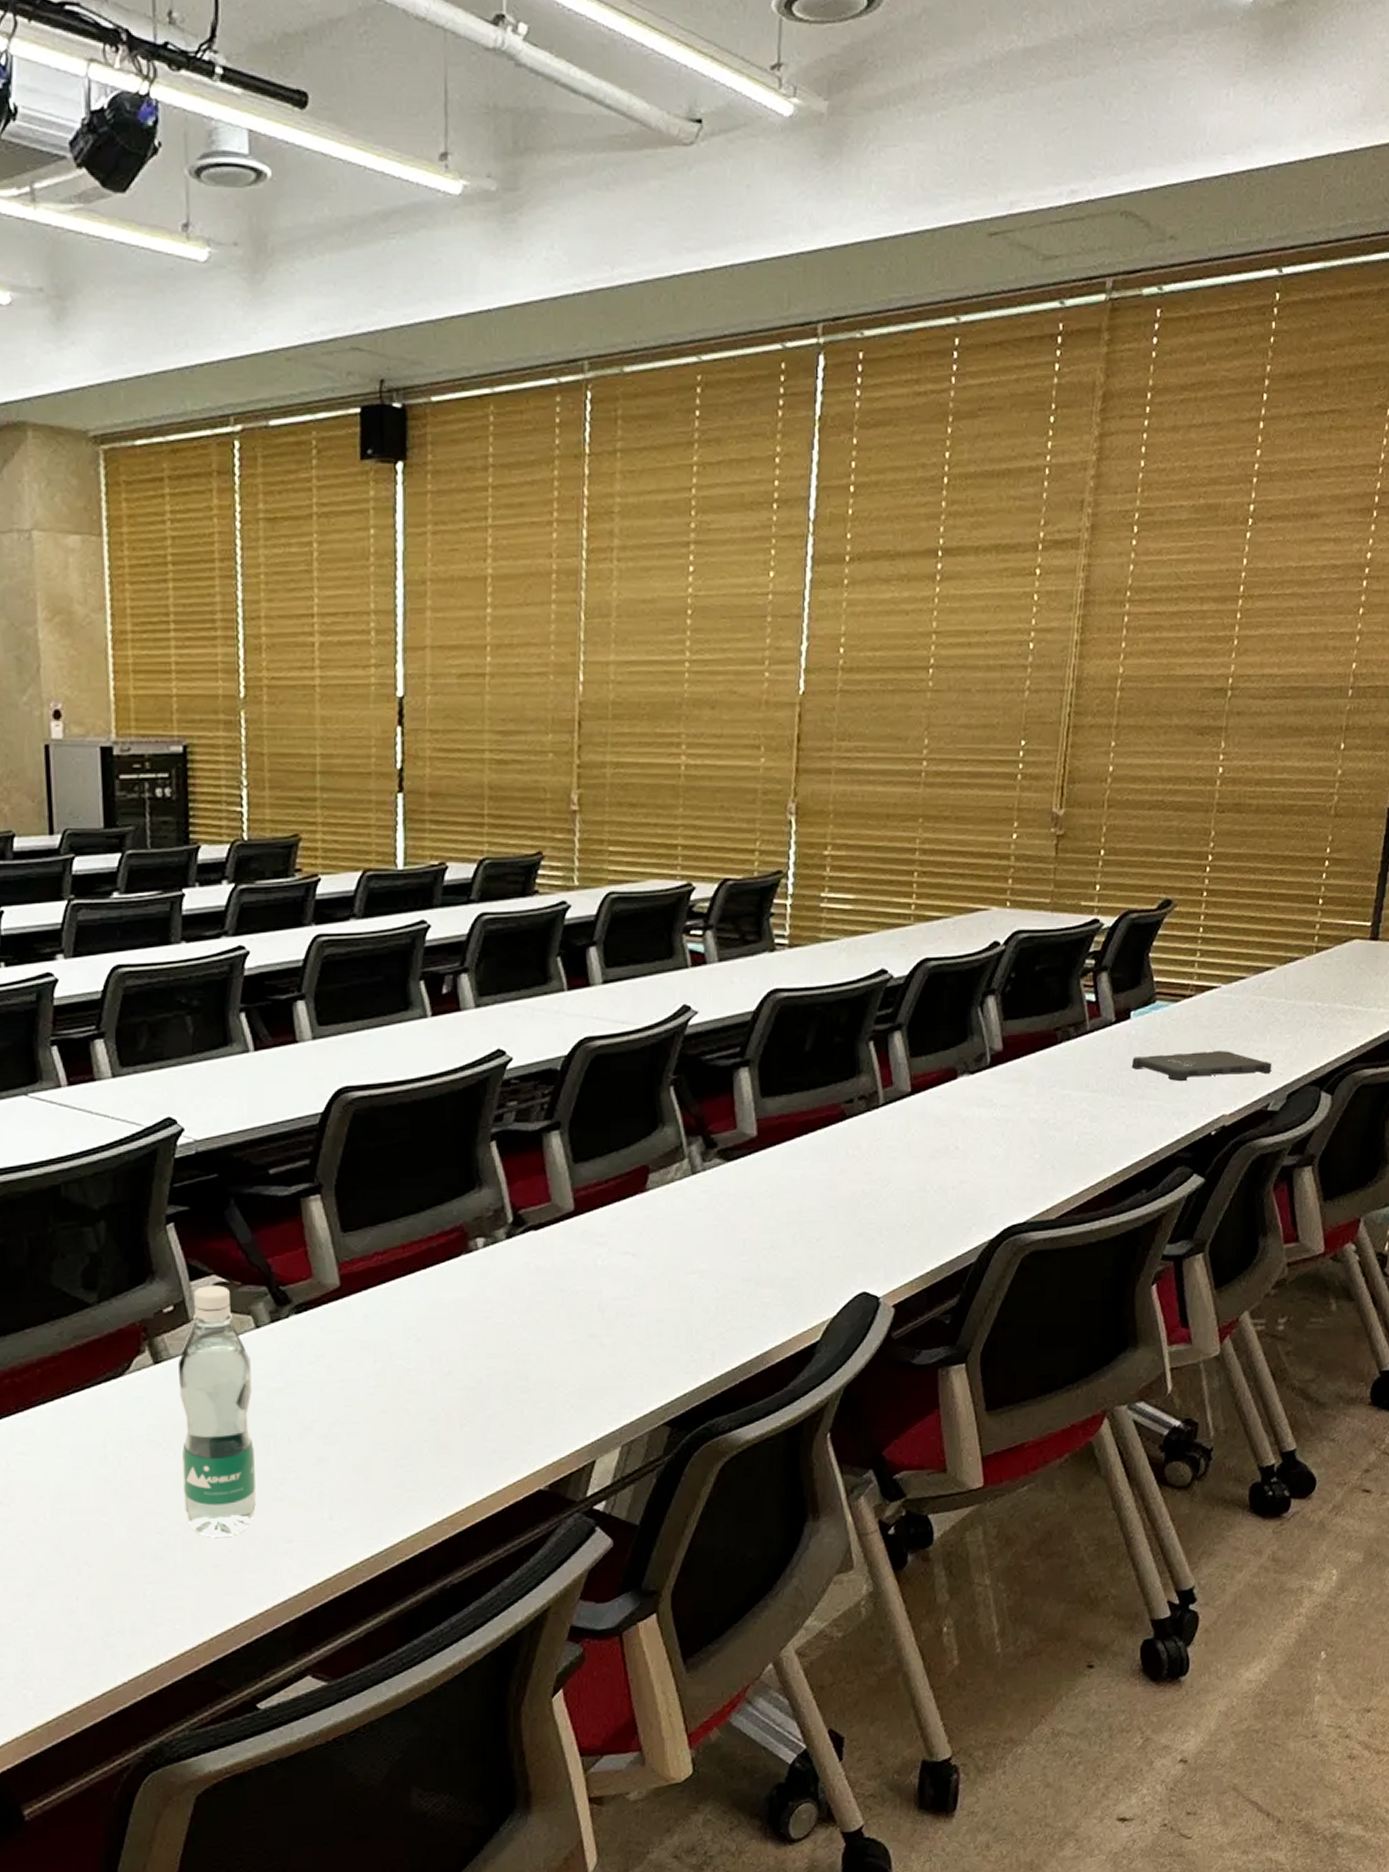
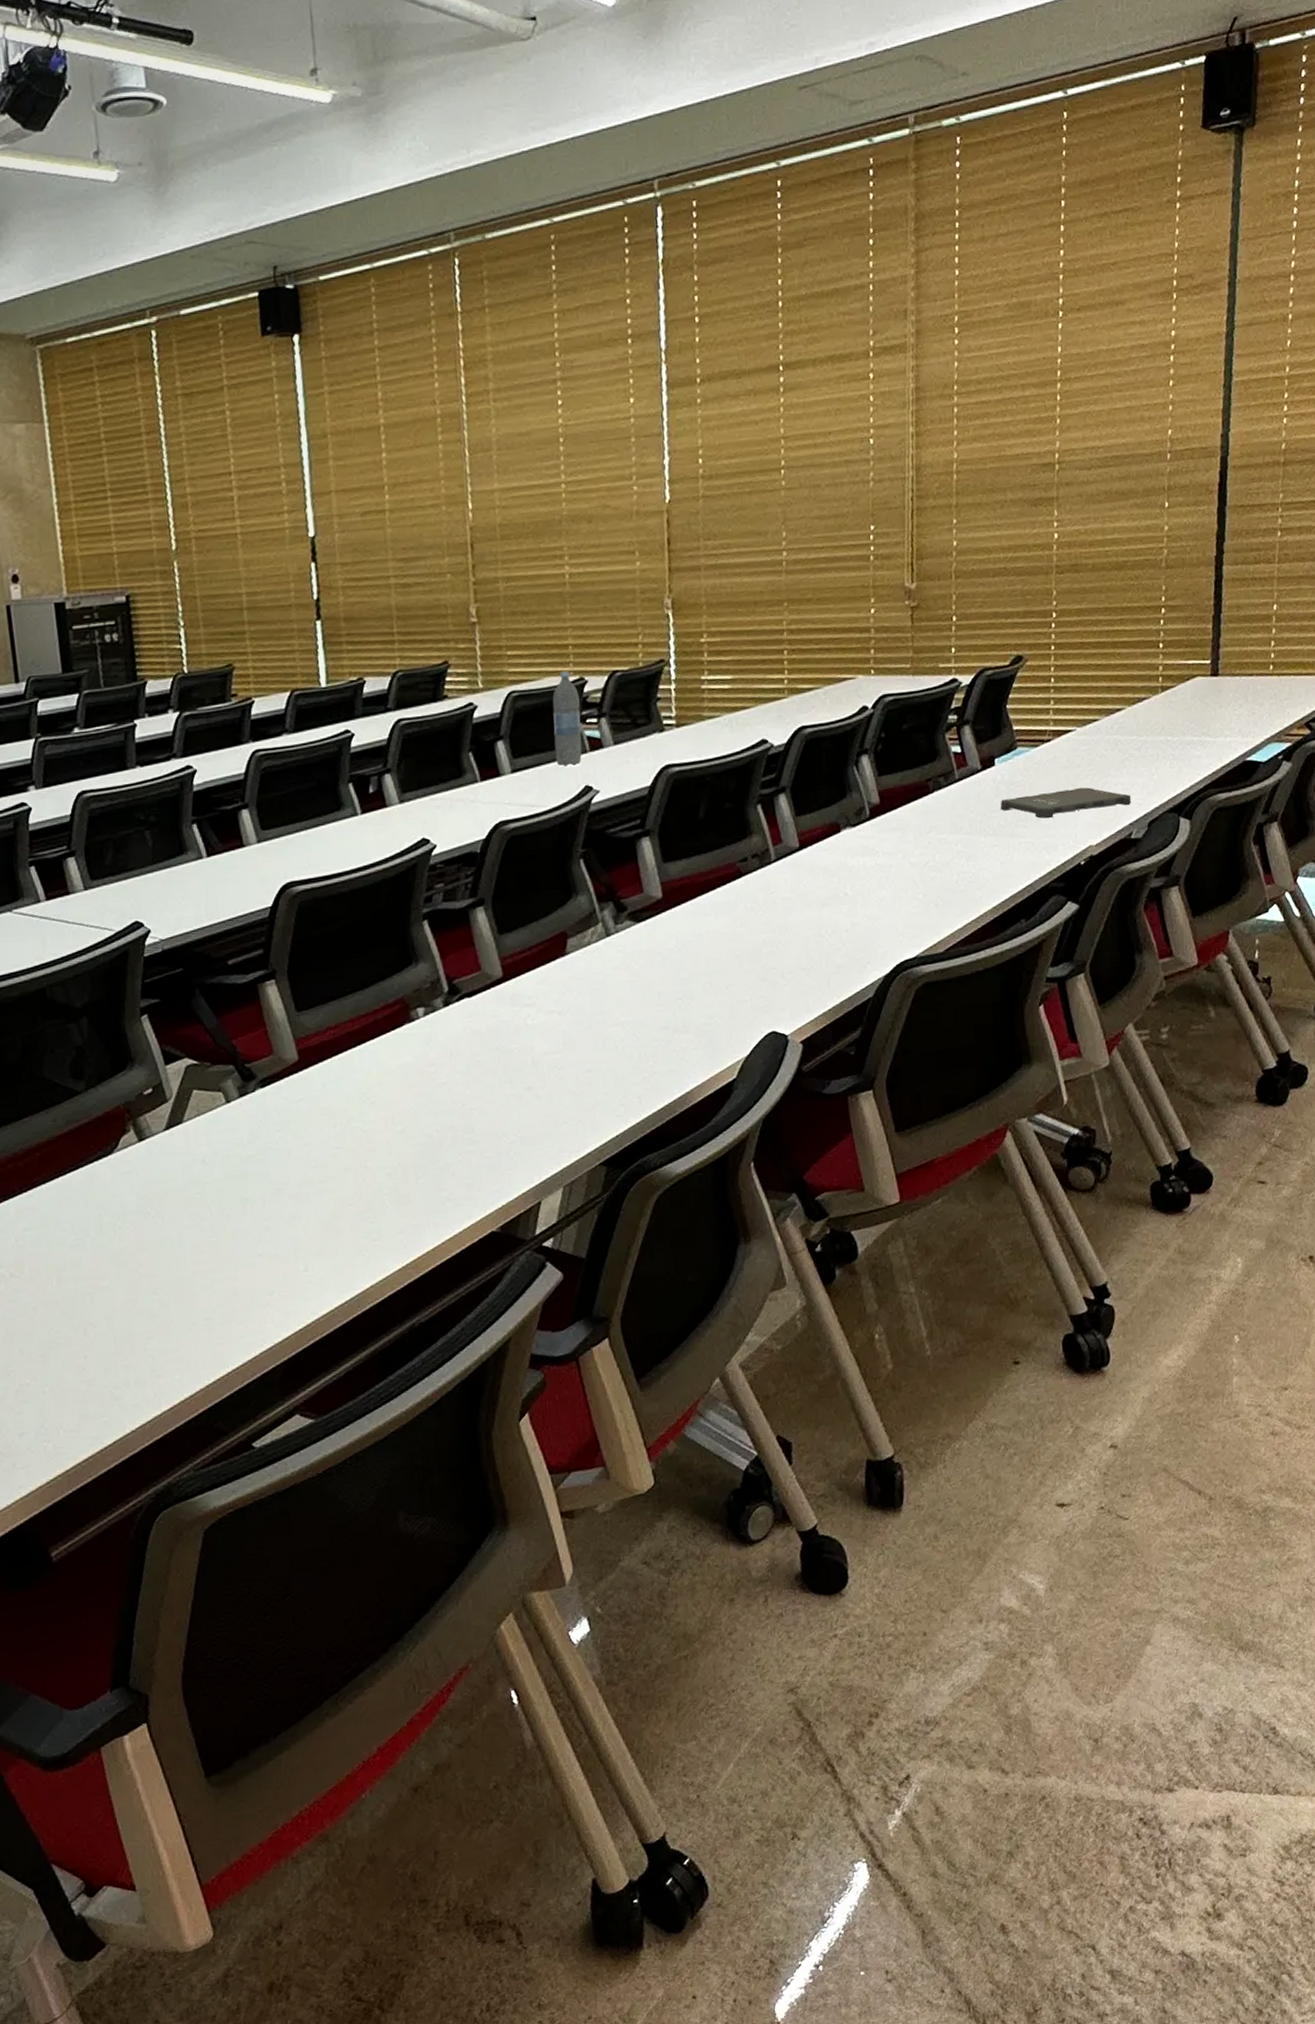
bottle: present [178,1285,256,1538] -> none [160,1067,238,1294]
water bottle: none [653,875,685,983] -> present [552,671,582,767]

